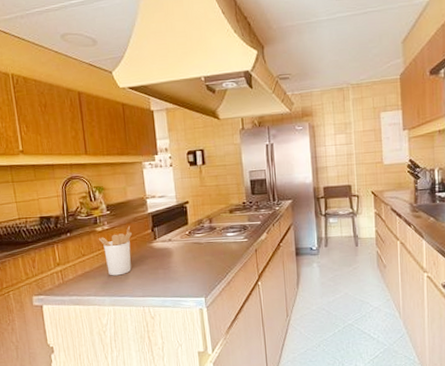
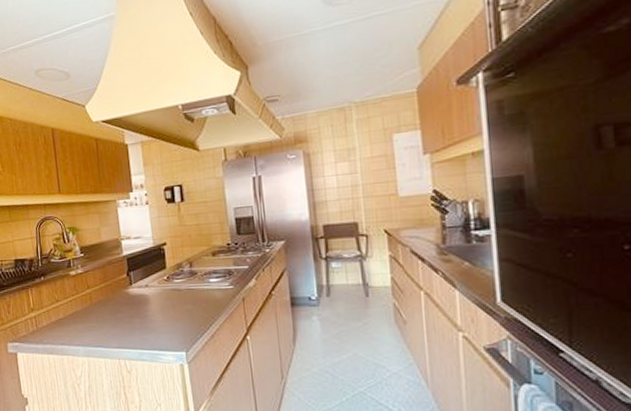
utensil holder: present [98,226,133,276] -> none [72,270,107,324]

